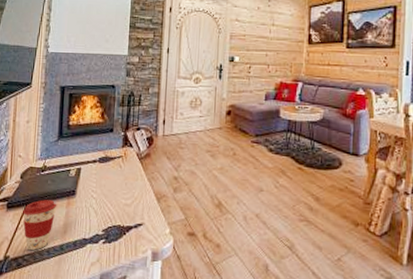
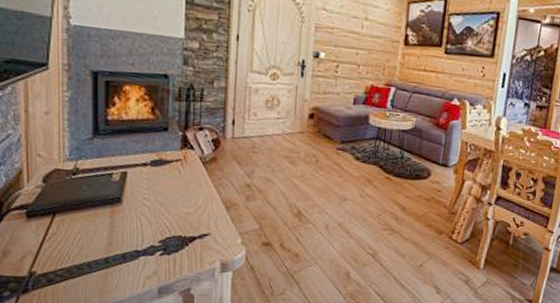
coffee cup: present [23,199,57,251] -> none [50,207,97,265]

